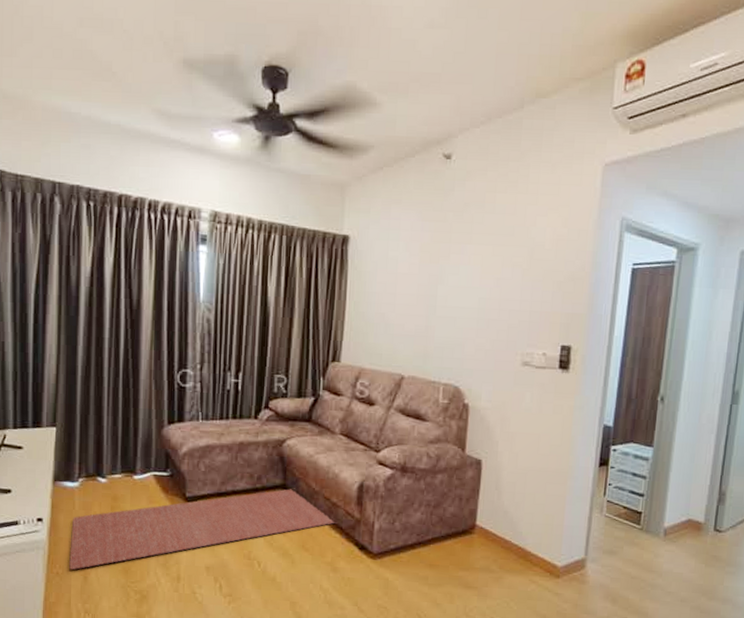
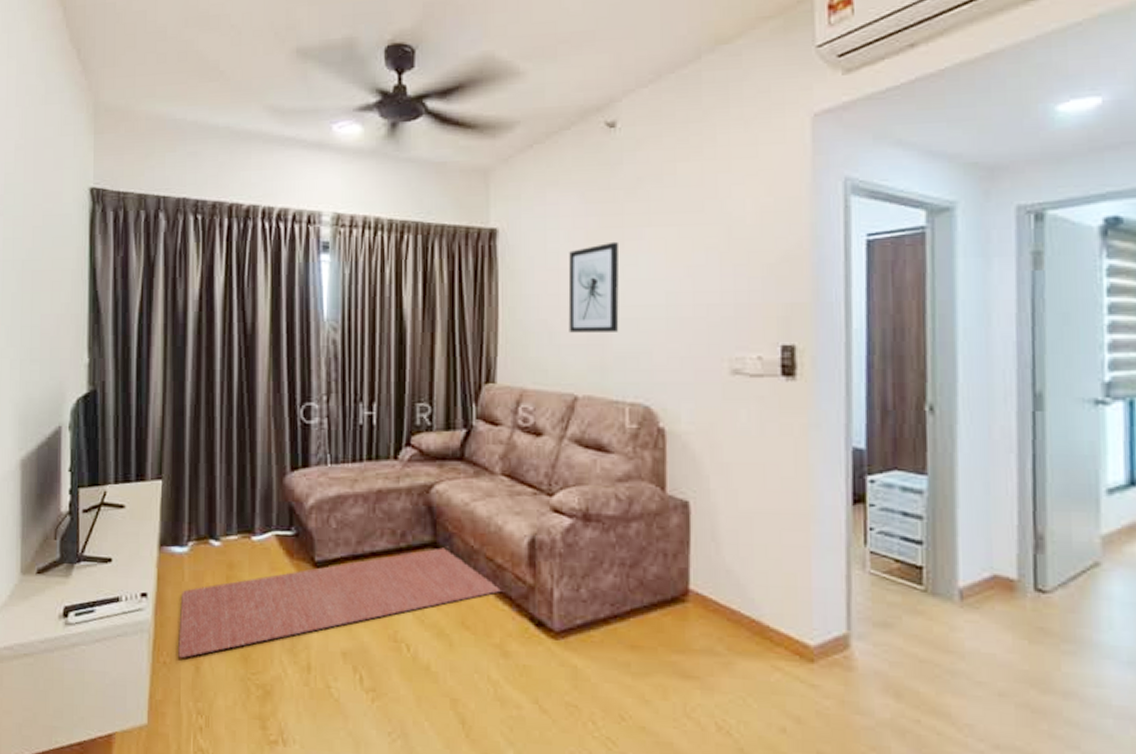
wall art: none [401,254,445,327] -> present [568,241,619,333]

